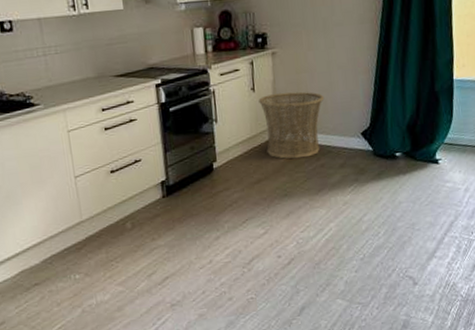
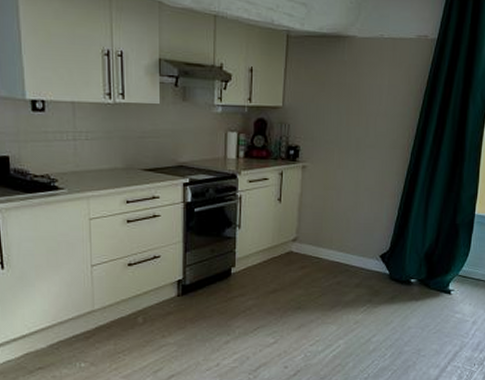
basket: present [258,91,325,159] -> none [284,206,349,273]

